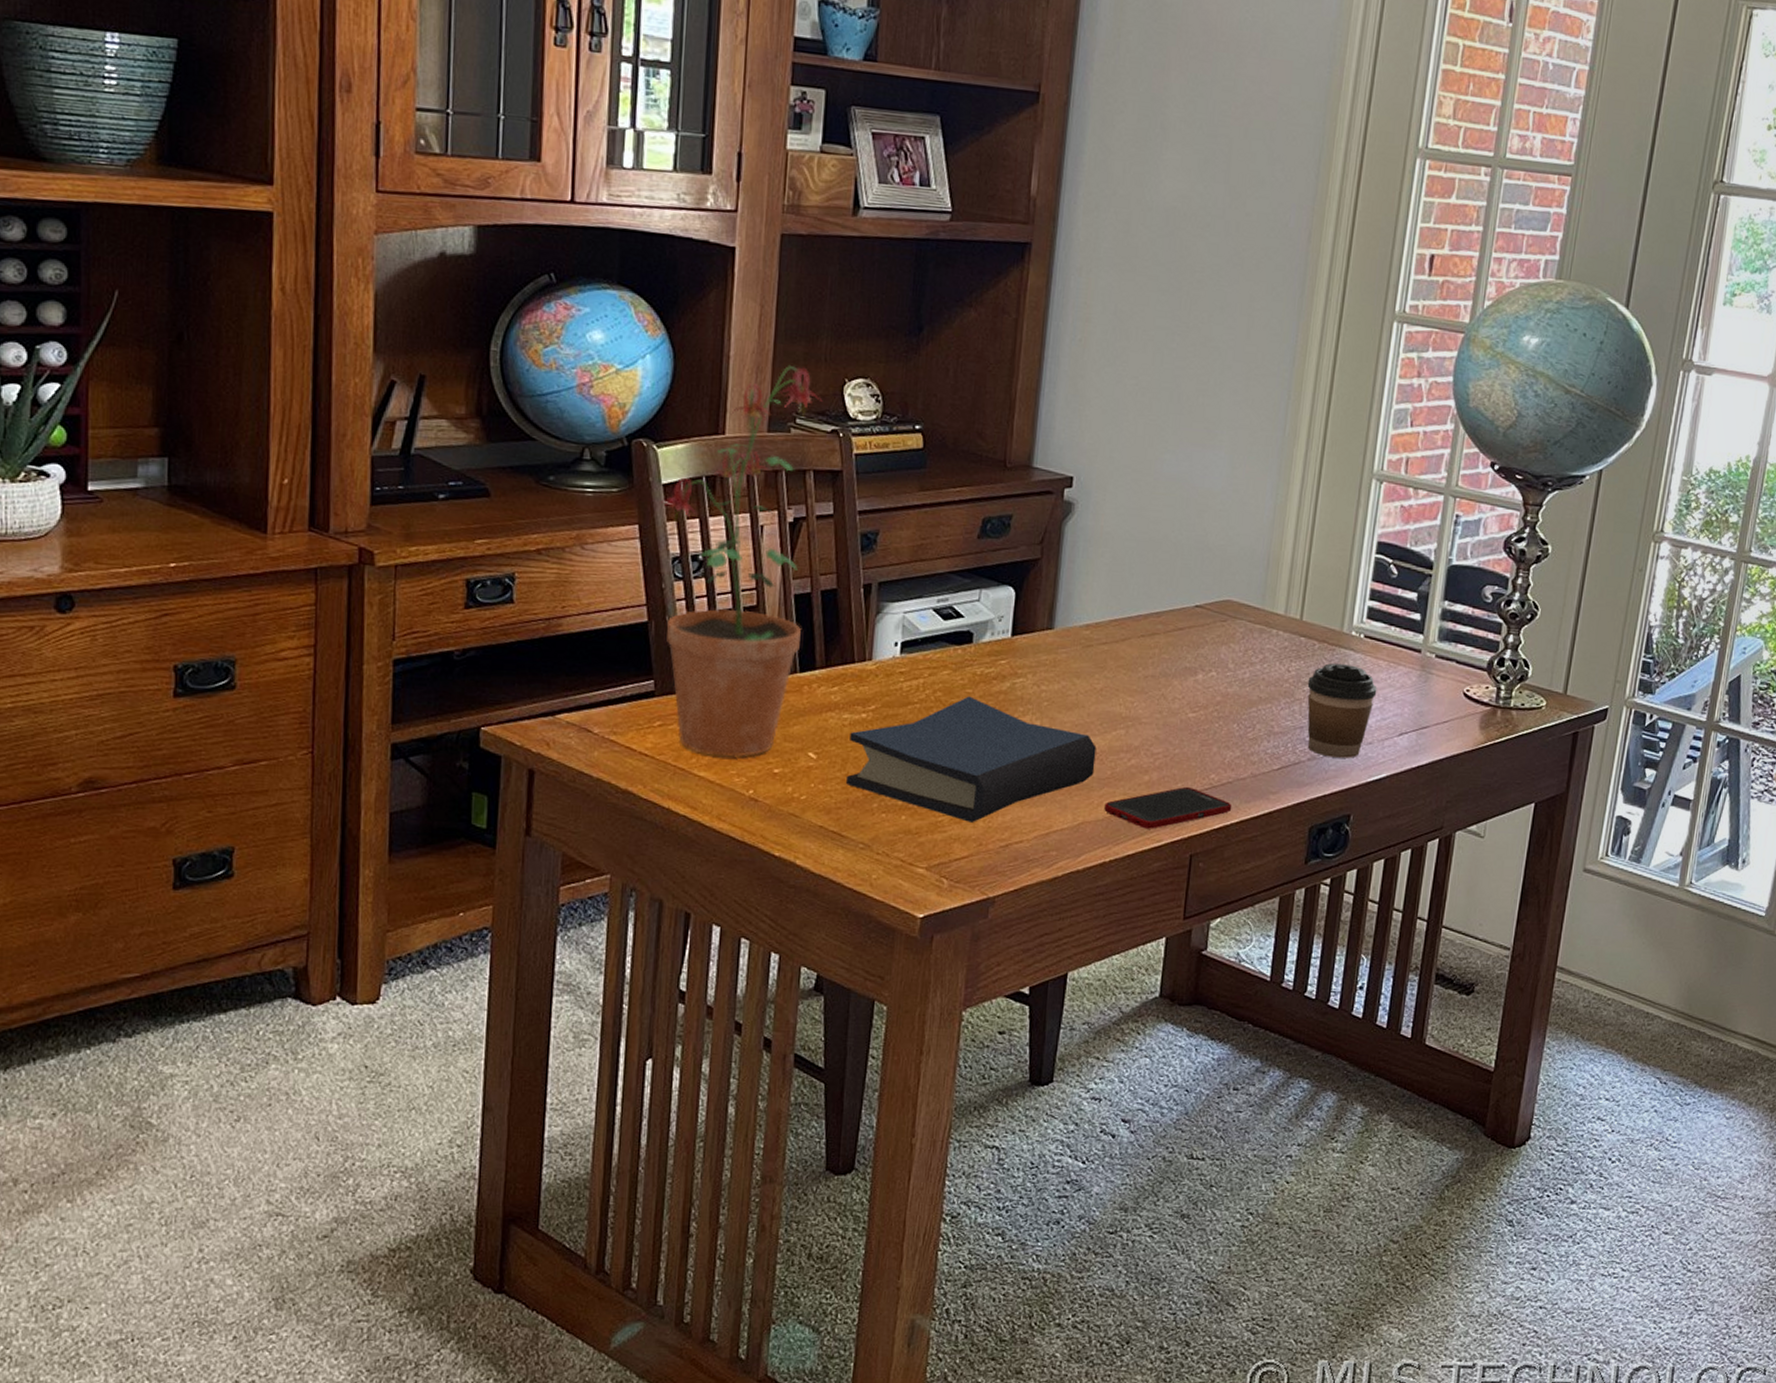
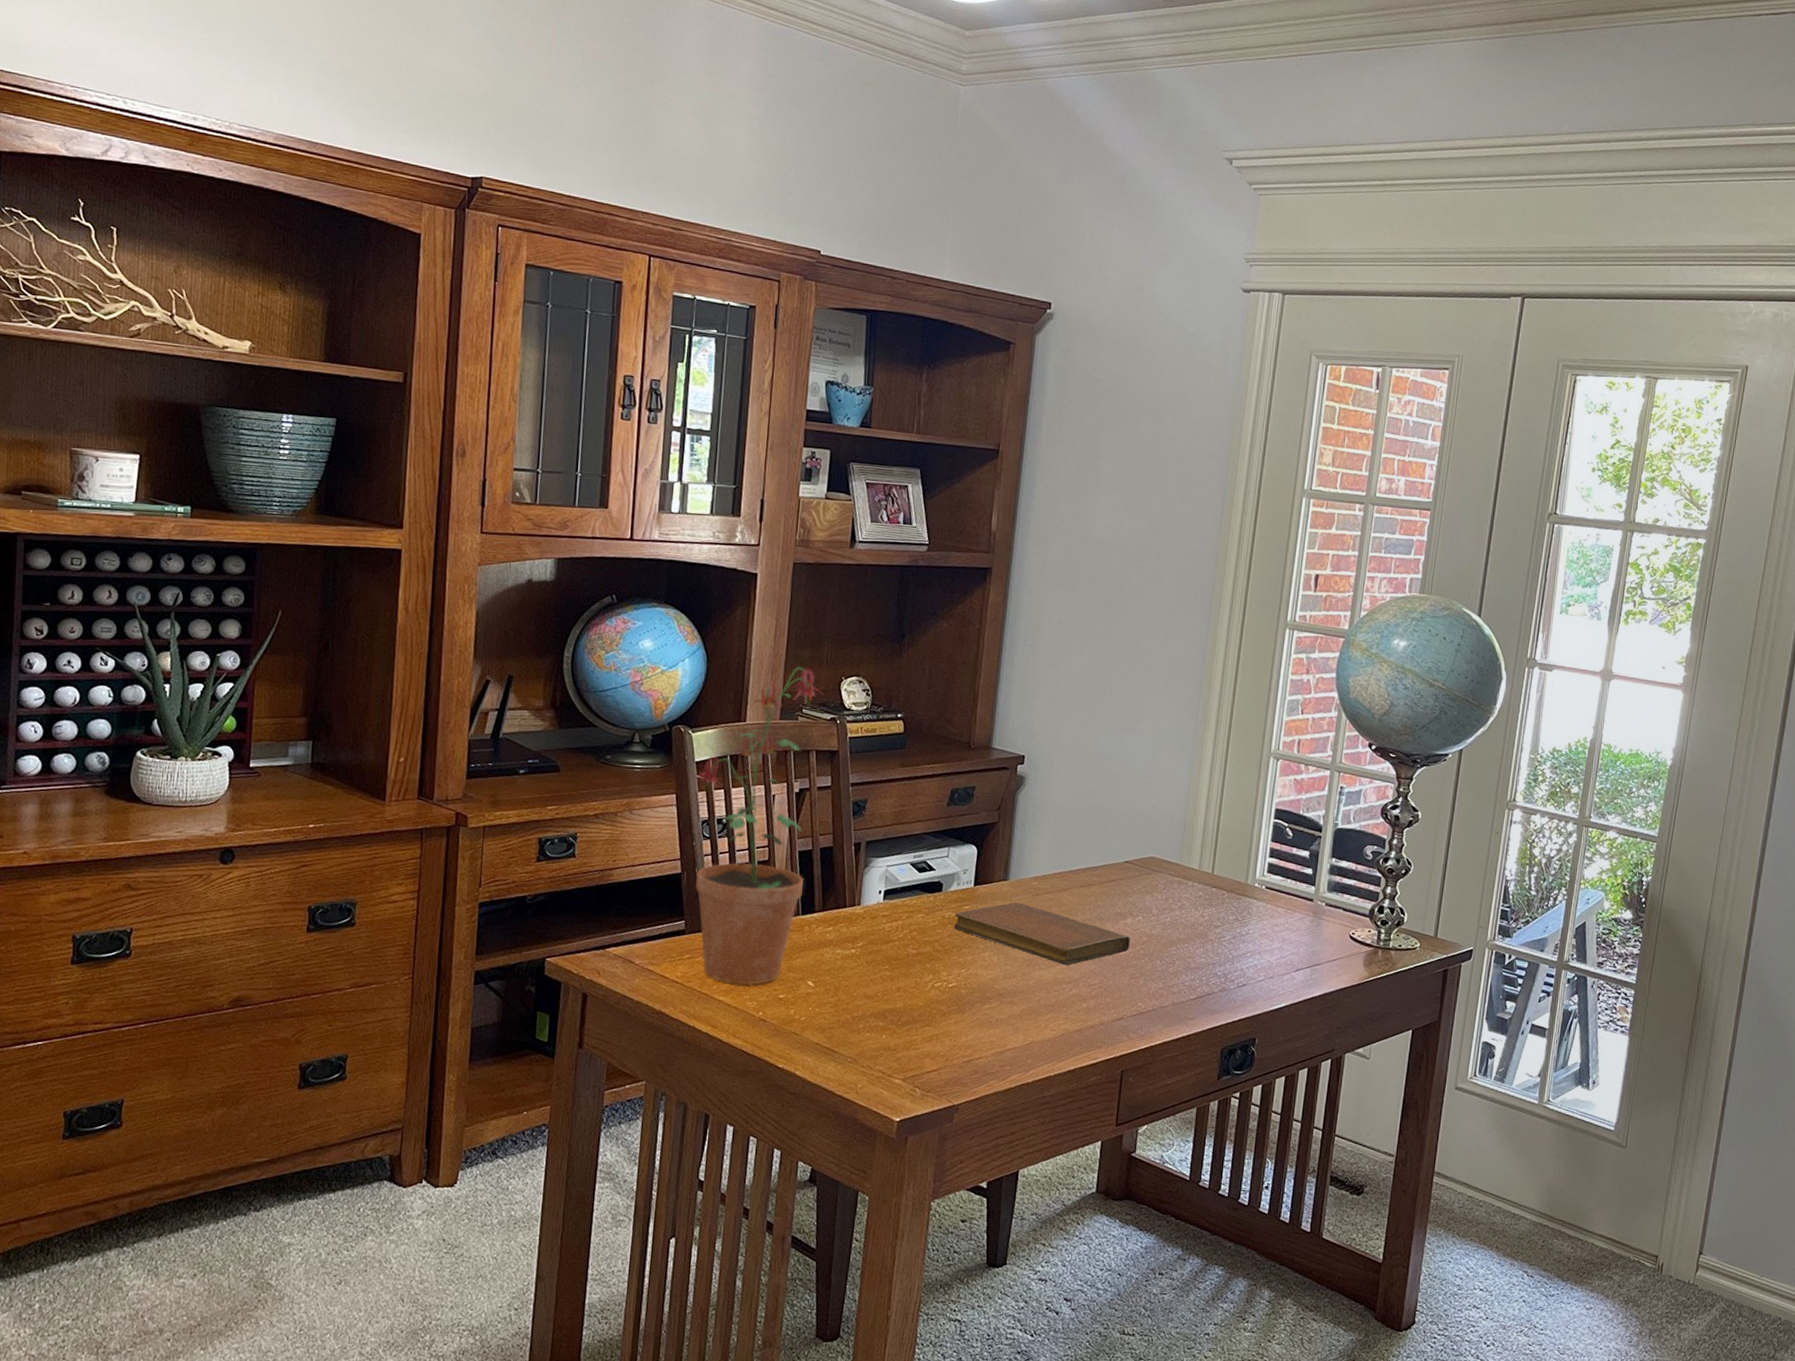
hardback book: present [845,696,1097,822] -> none [837,935,1043,1041]
notebook: none [987,655,1201,732] -> present [954,902,1130,966]
cell phone: present [1104,786,1233,829] -> none [1049,1012,1157,1049]
coffee cup: present [1307,663,1377,758] -> none [1218,910,1277,990]

